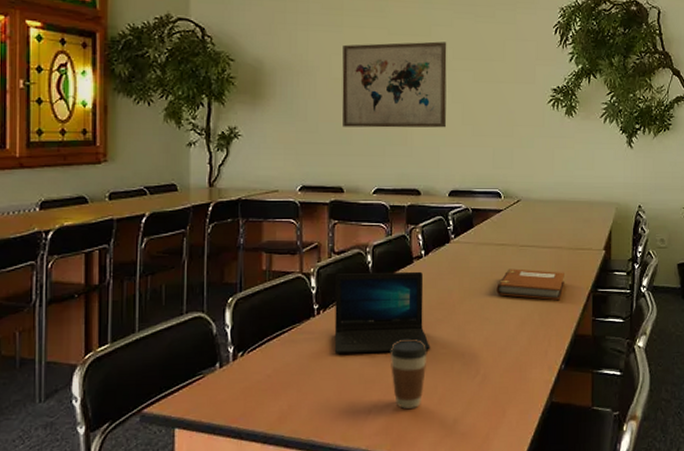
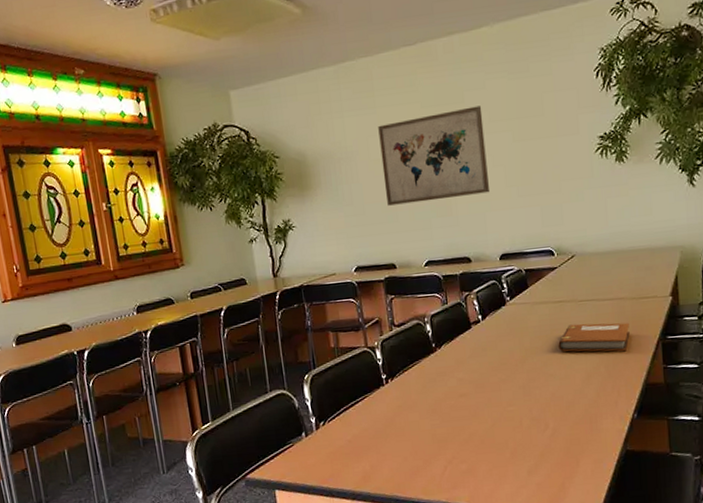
laptop: present [334,271,430,353] -> none [398,335,497,417]
coffee cup: present [390,338,428,409] -> none [458,399,495,464]

